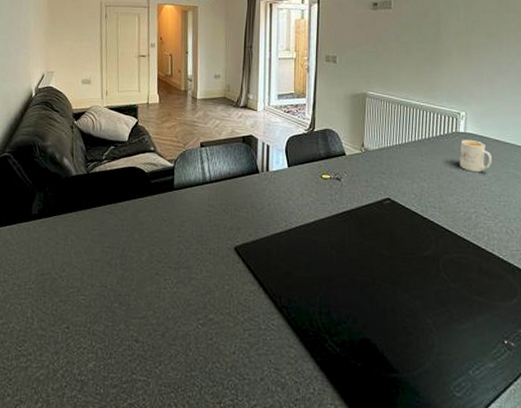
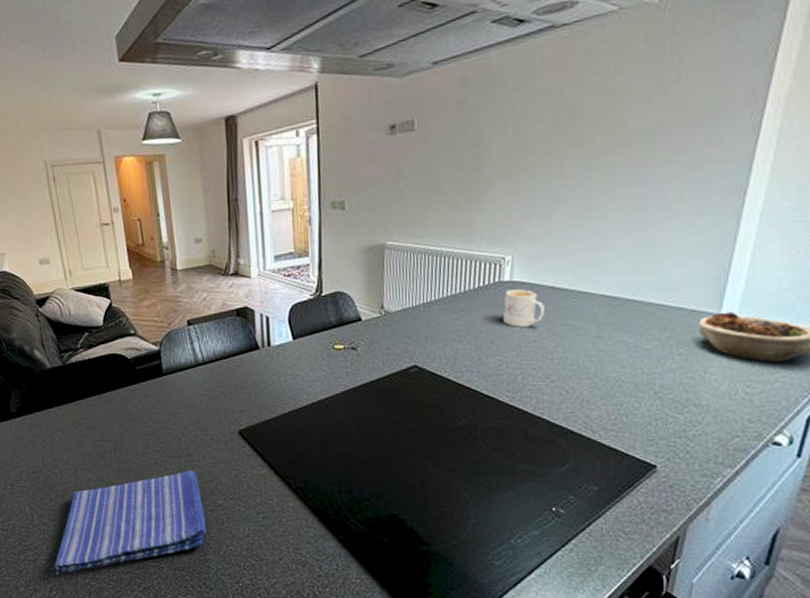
dish towel: none [44,282,196,386] -> present [54,470,207,575]

